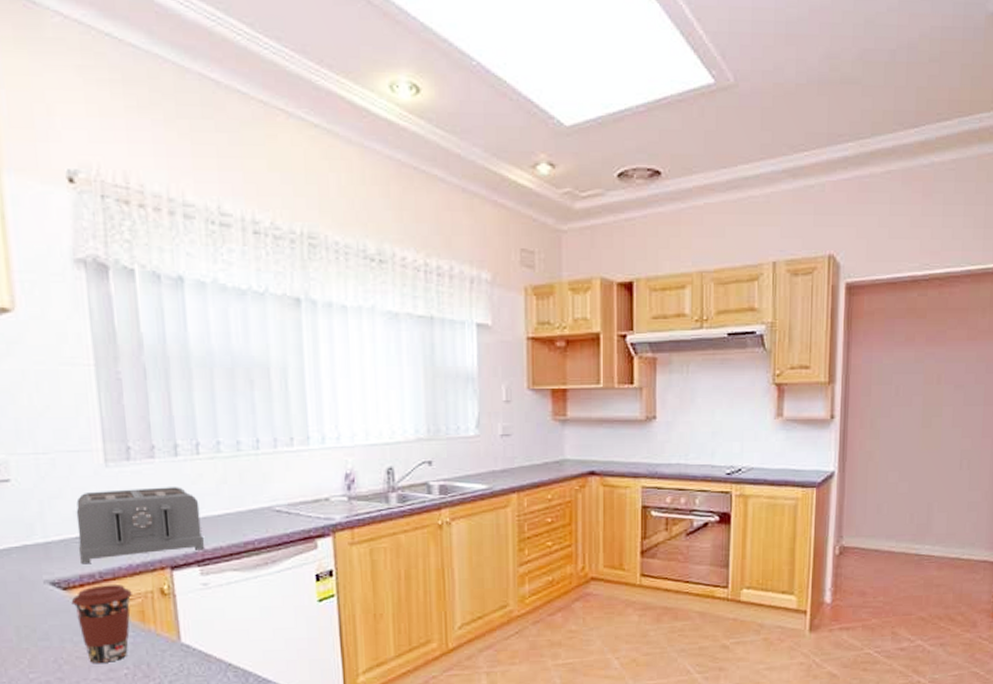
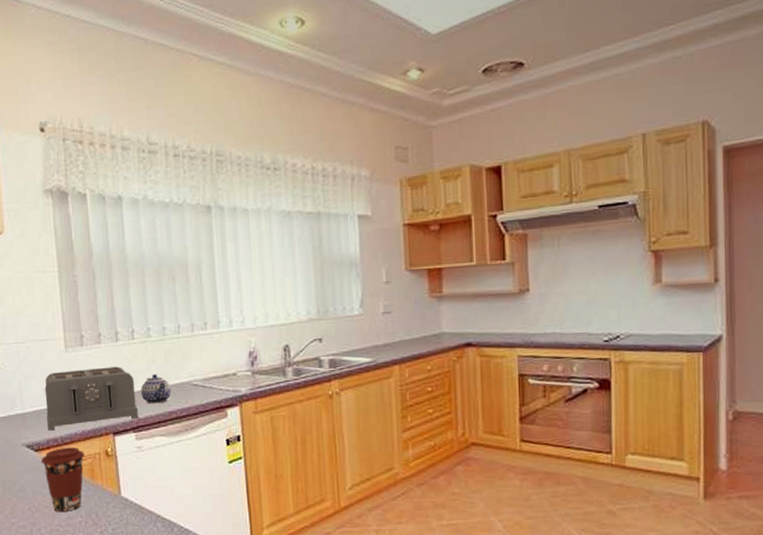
teapot: none [207,497,248,533] -> present [140,374,172,404]

